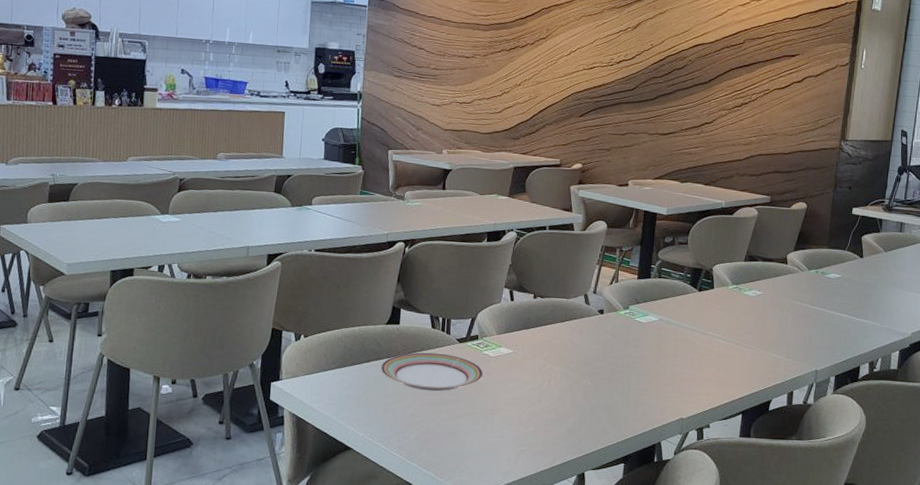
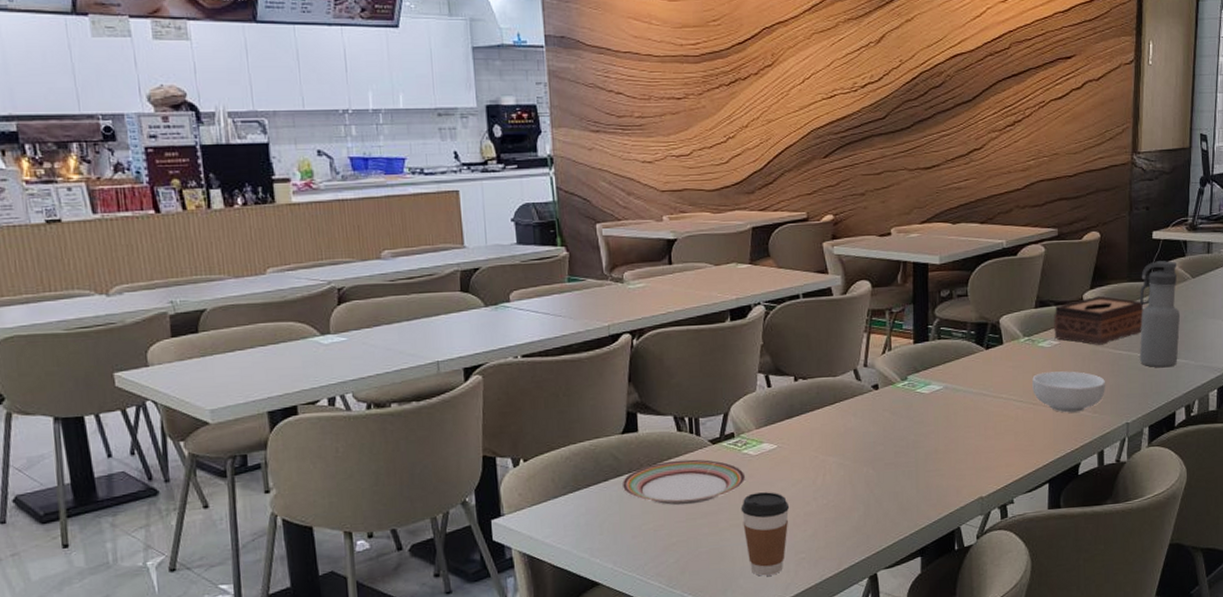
coffee cup: none [476,389,517,462] -> present [741,492,790,576]
cereal bowl: none [735,317,801,355] -> present [1032,371,1106,413]
tissue box: none [759,257,840,300] -> present [1054,295,1144,345]
water bottle: none [831,233,872,327] -> present [1139,261,1180,368]

